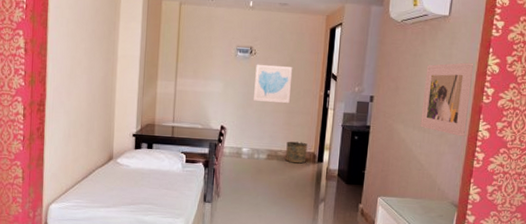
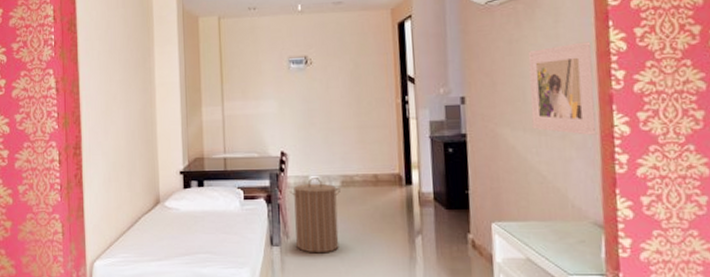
laundry hamper: none [224,150,266,211] -> present [290,178,340,253]
wall art: present [254,64,293,103] -> none [314,74,360,118]
bucket: present [285,141,307,164] -> none [363,162,391,189]

